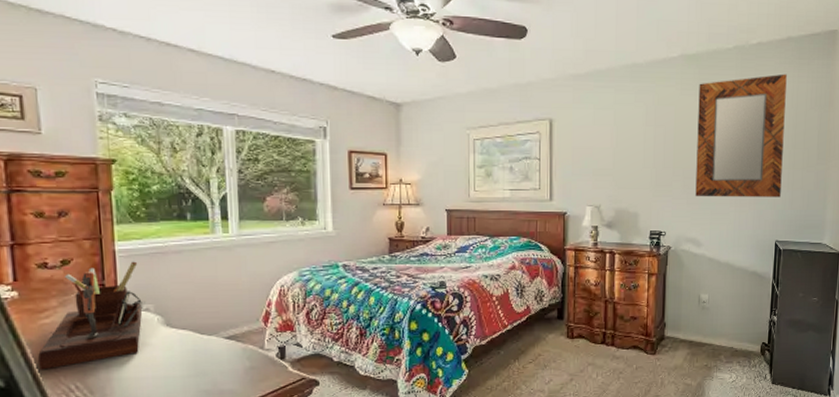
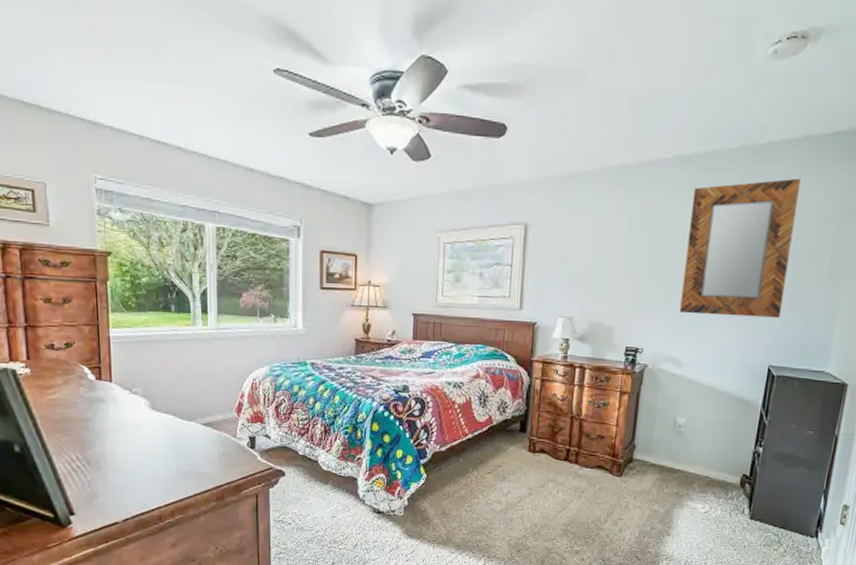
desk organizer: present [38,261,143,370] -> none [46,347,132,440]

